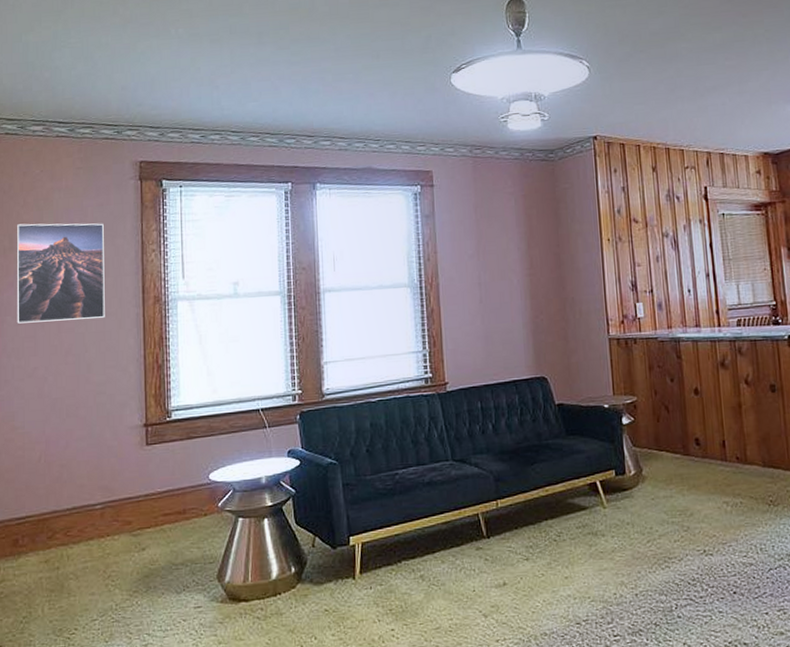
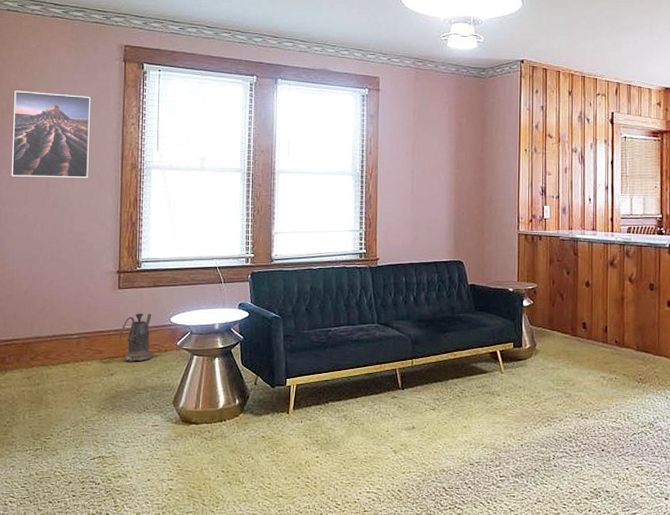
watering can: none [150,471,190,533] -> present [119,313,152,363]

